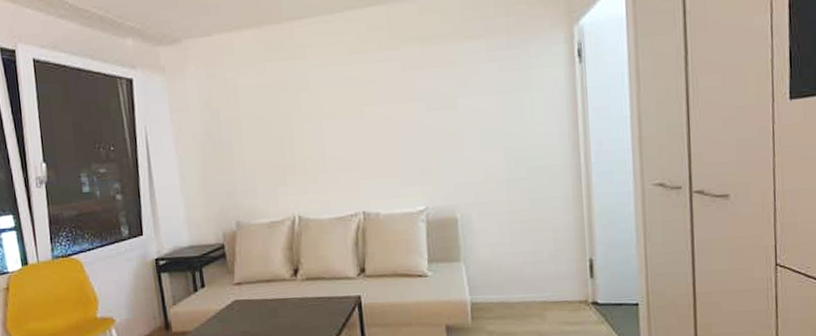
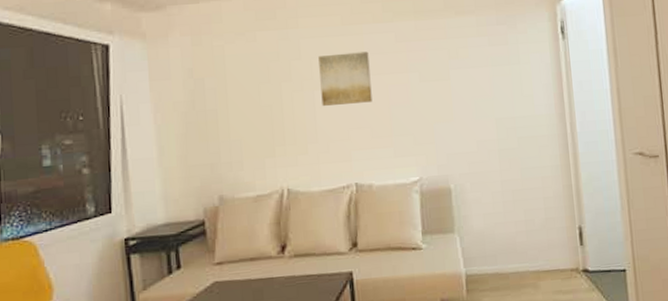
wall art: none [326,80,379,136] -> present [318,51,372,106]

